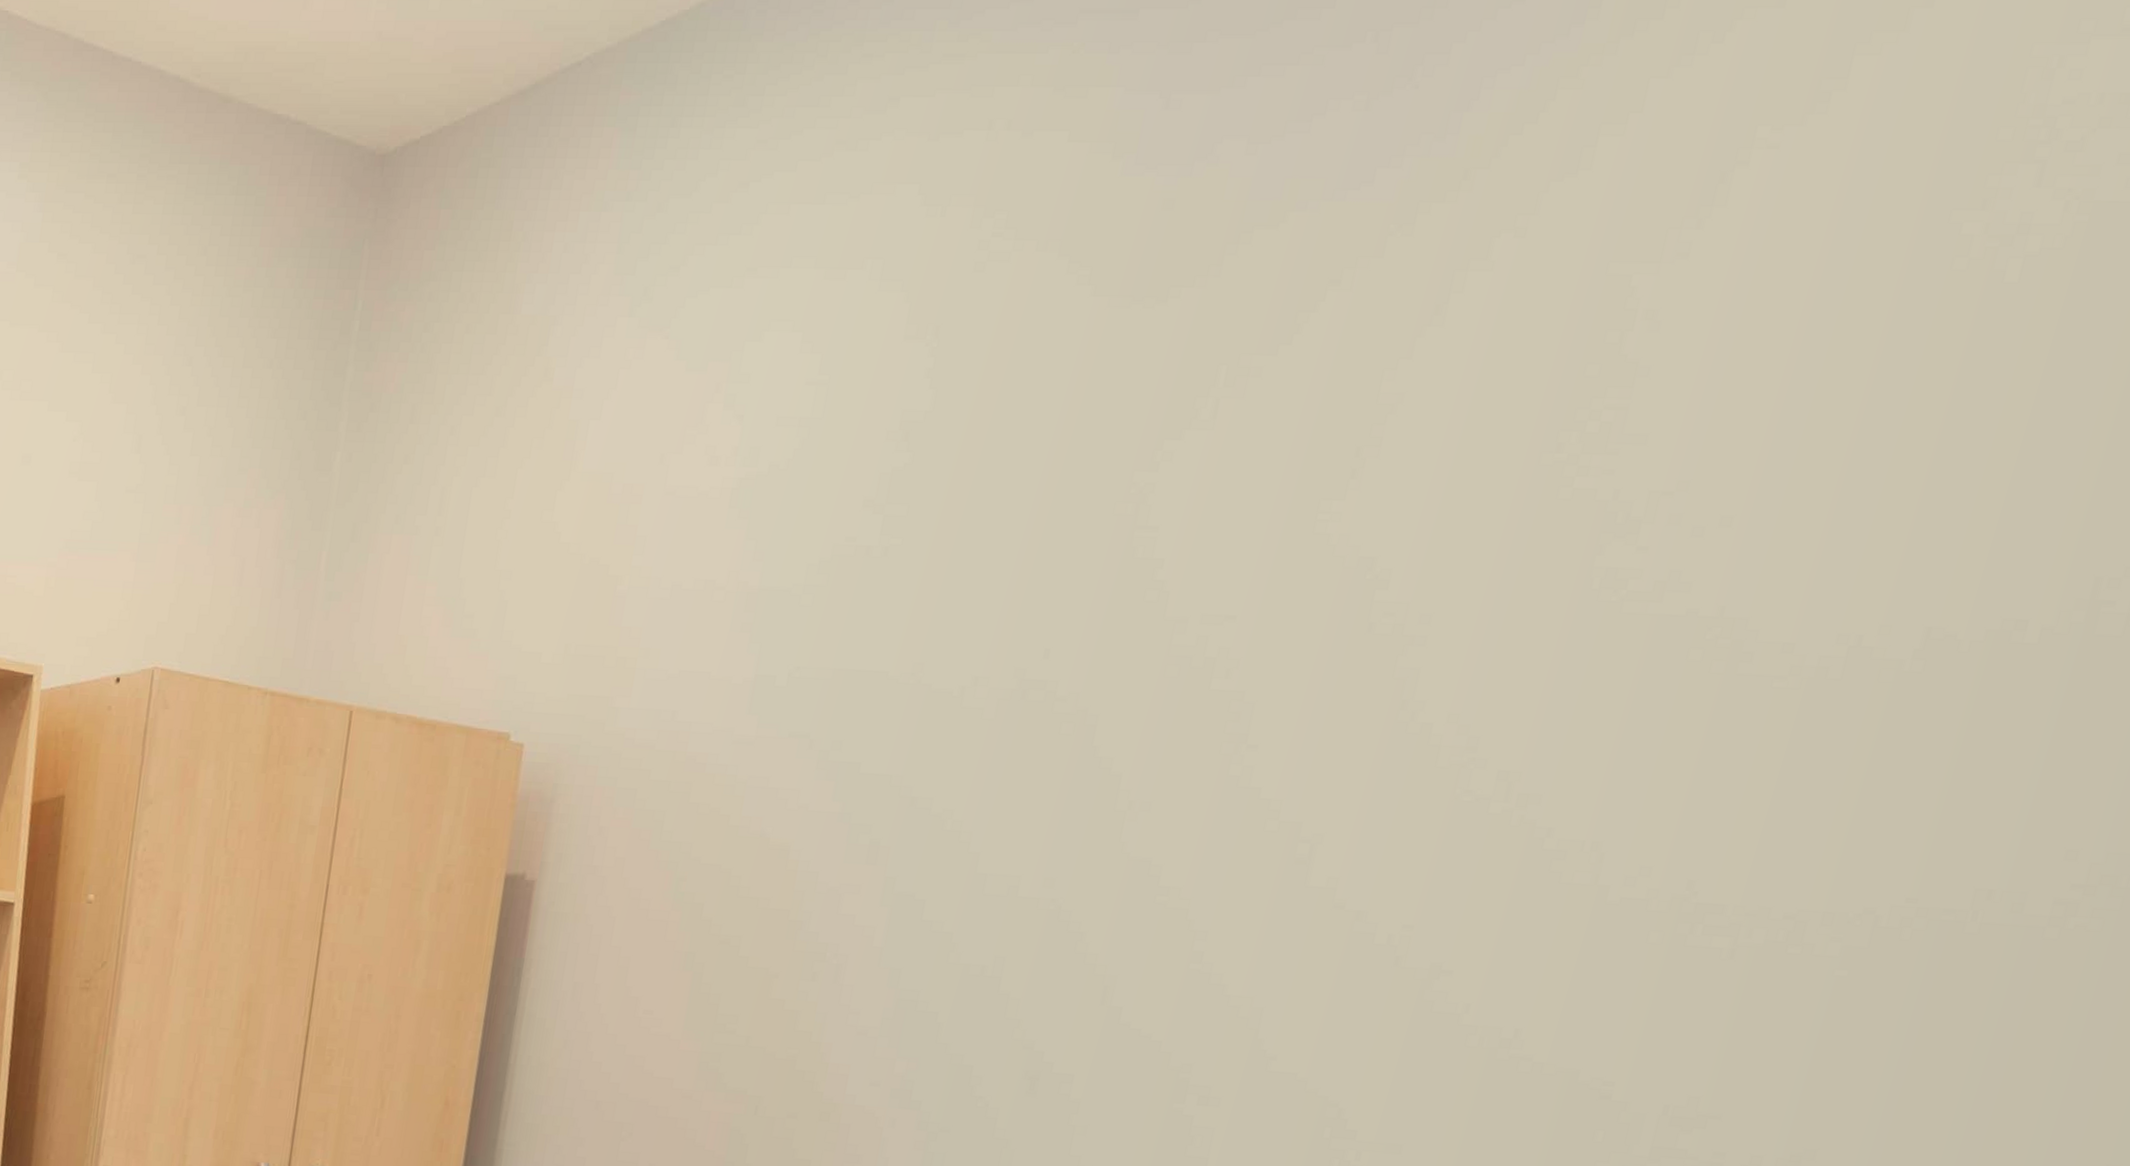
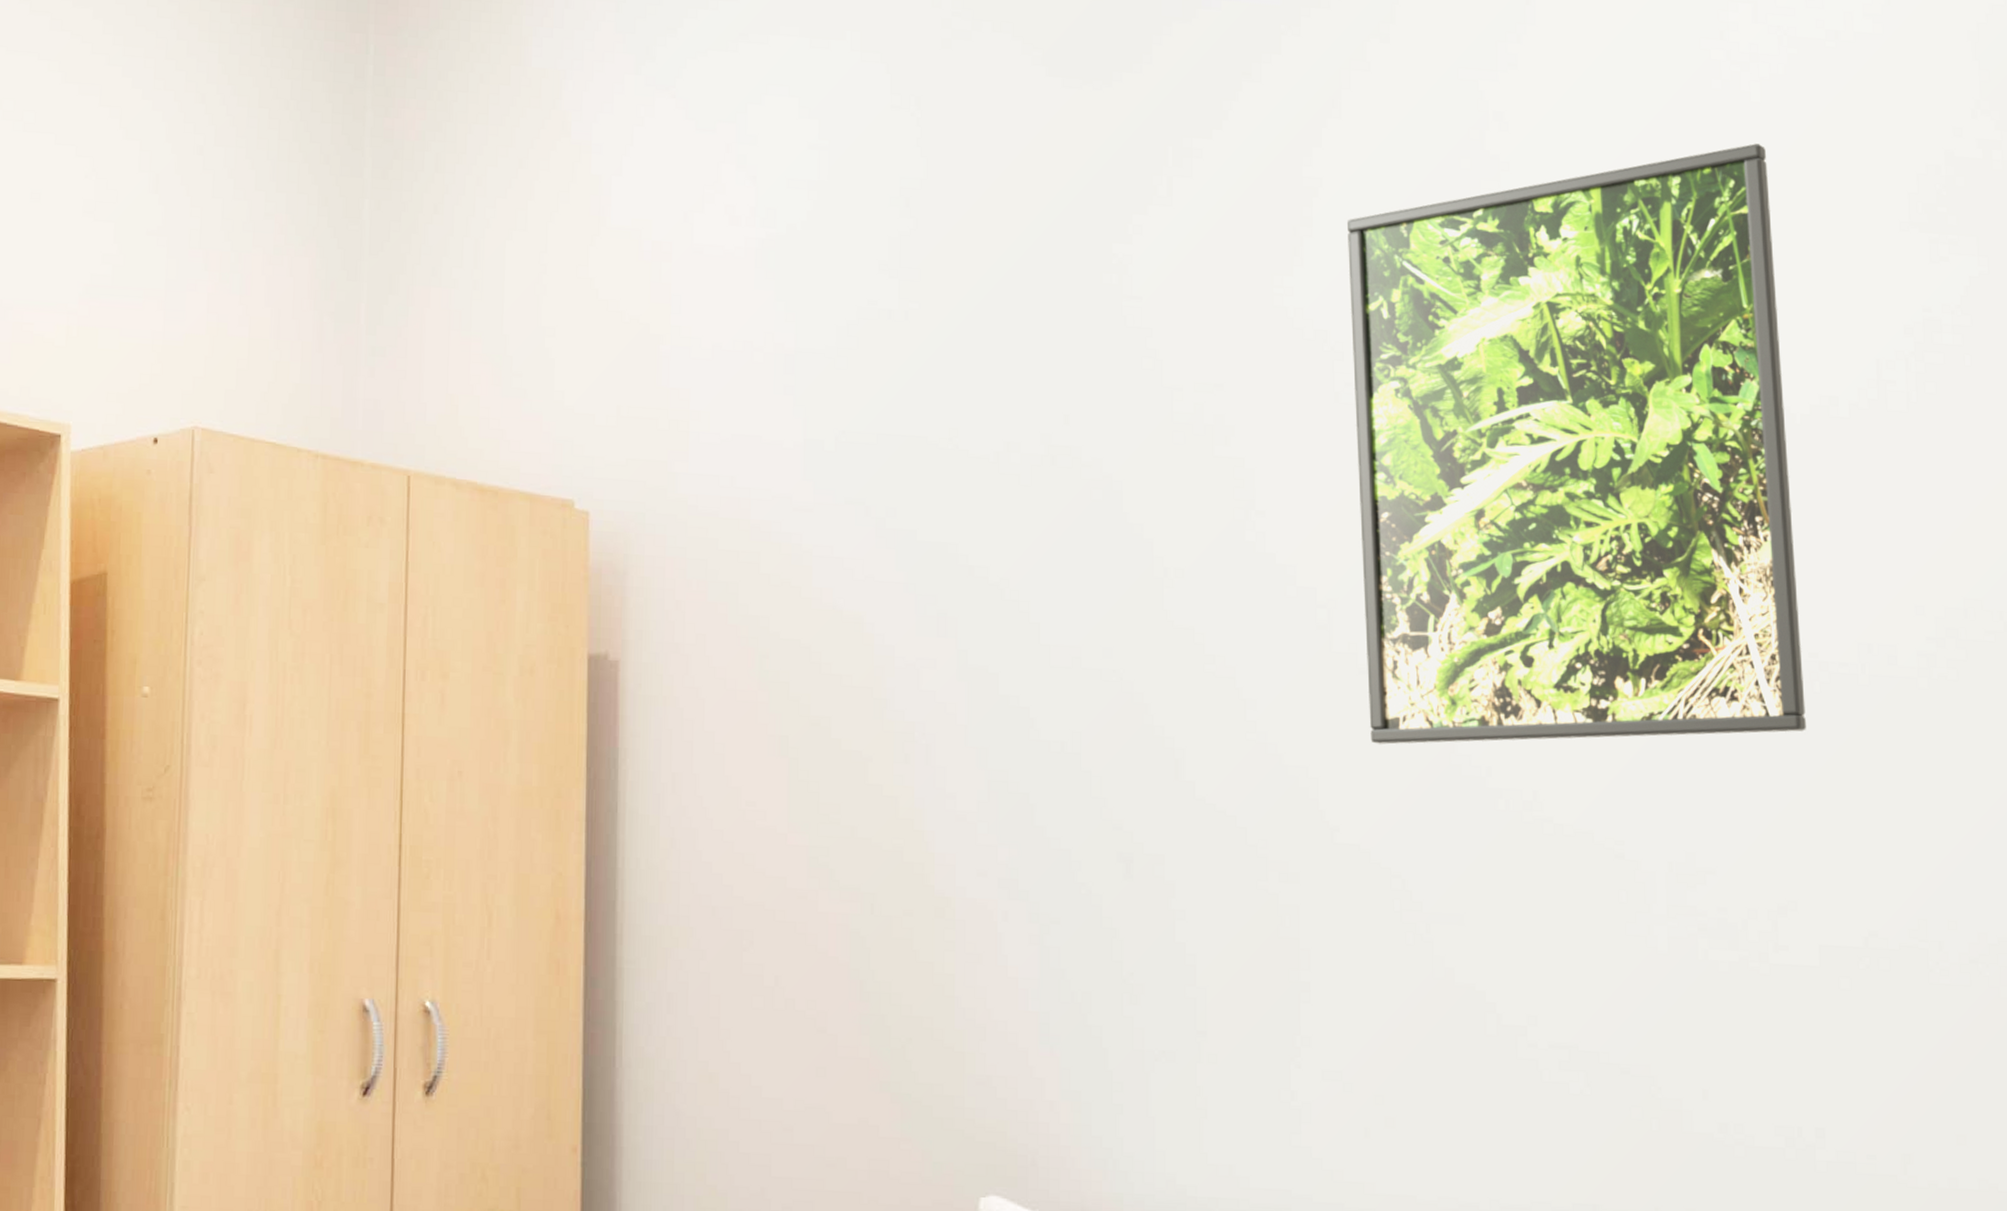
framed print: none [1332,332,2009,980] -> present [1348,143,1806,745]

